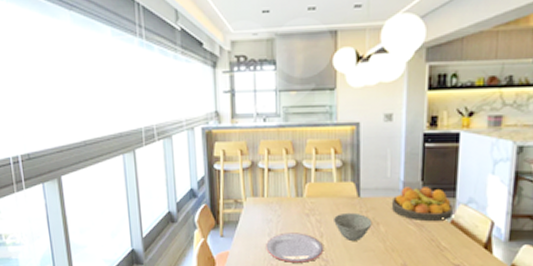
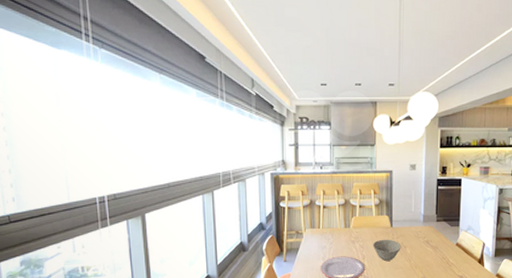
fruit bowl: present [391,187,453,222] -> none [415,218,457,245]

